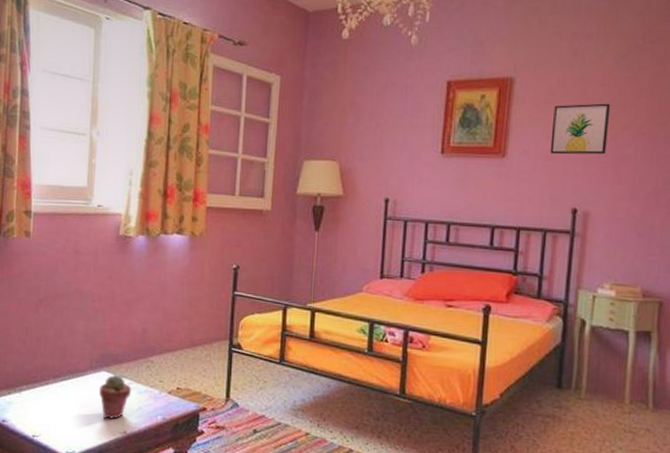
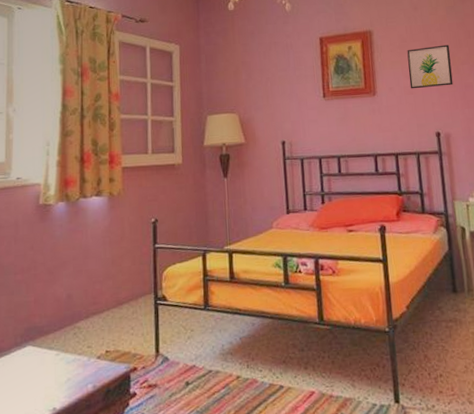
potted succulent: present [99,374,132,420] -> none [26,347,59,398]

